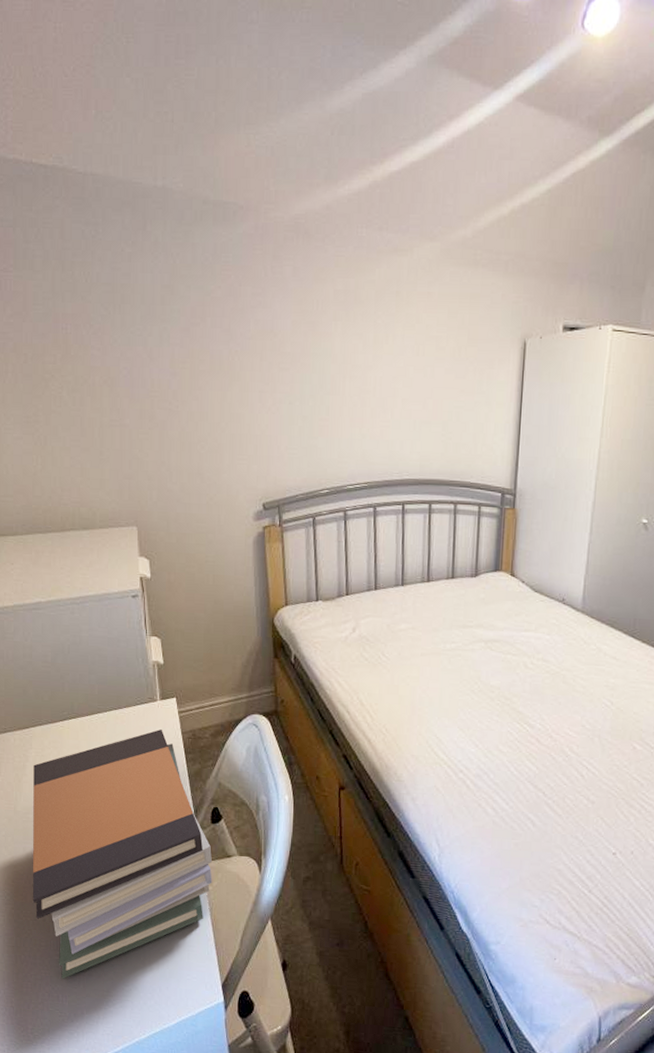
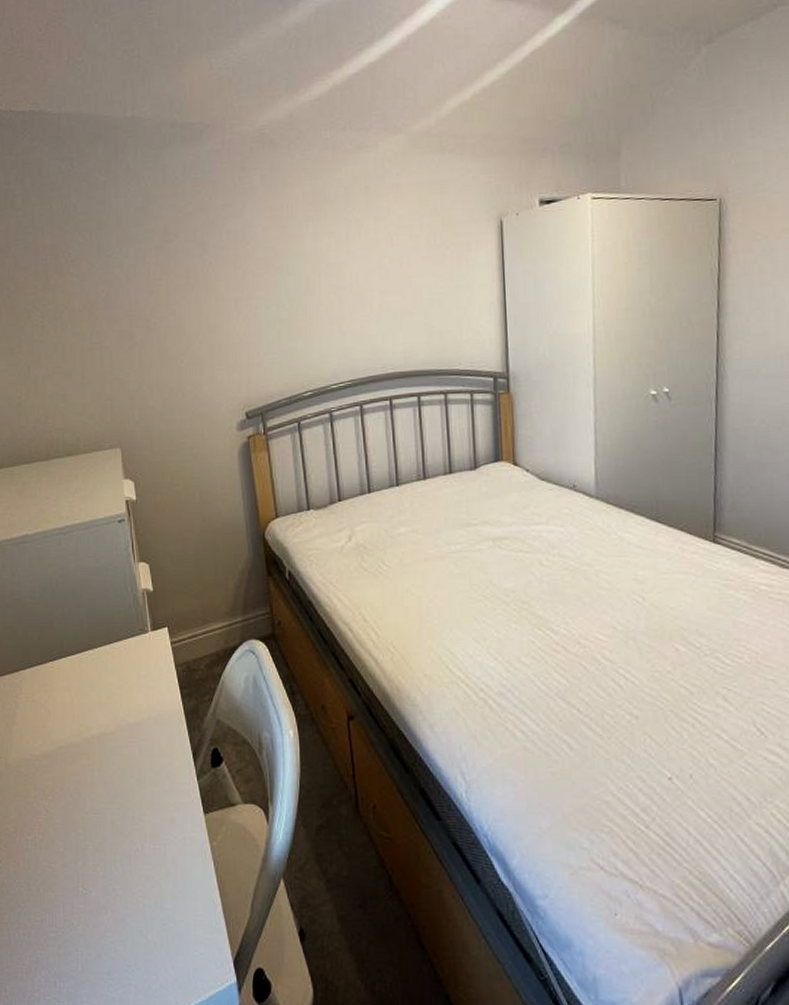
book stack: present [32,729,212,979] -> none [24,664,217,961]

